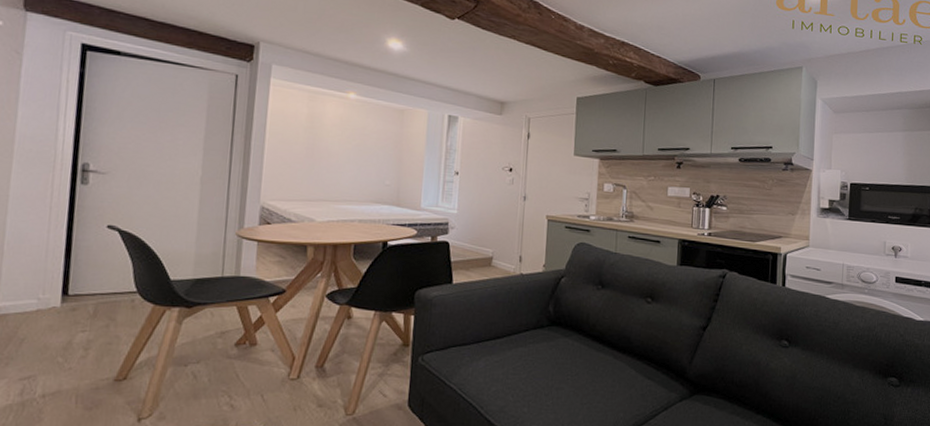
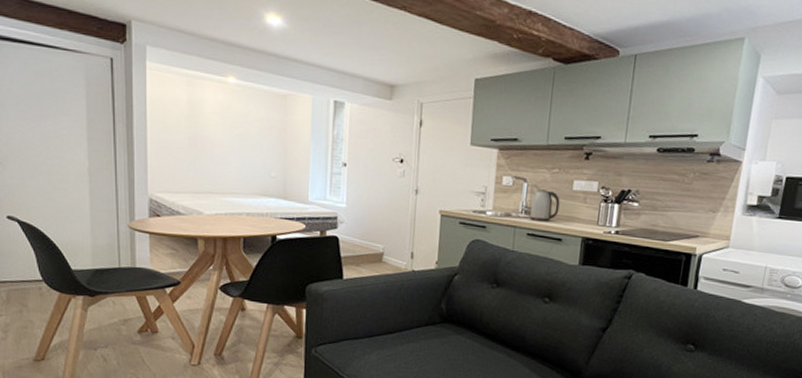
kettle: none [630,194,657,226] -> present [530,188,560,222]

